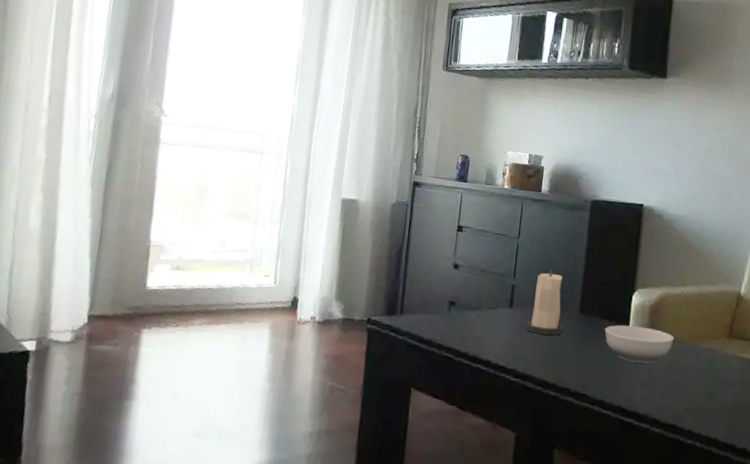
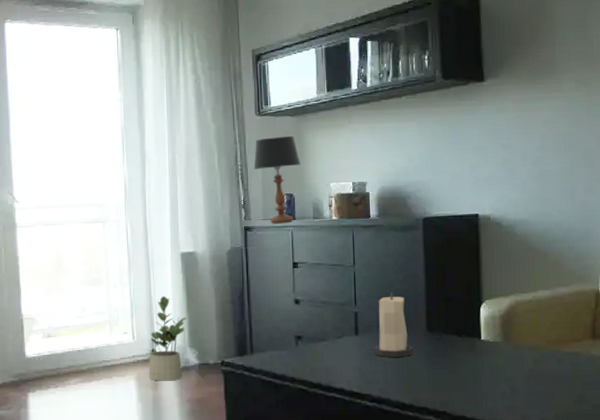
potted plant: none [285,242,338,334] -> present [148,296,187,381]
table lamp: none [432,94,481,186] -> present [253,135,300,224]
bowl: present [604,325,674,364] -> none [456,338,532,375]

